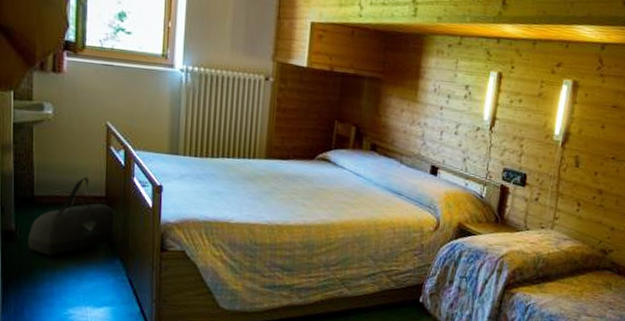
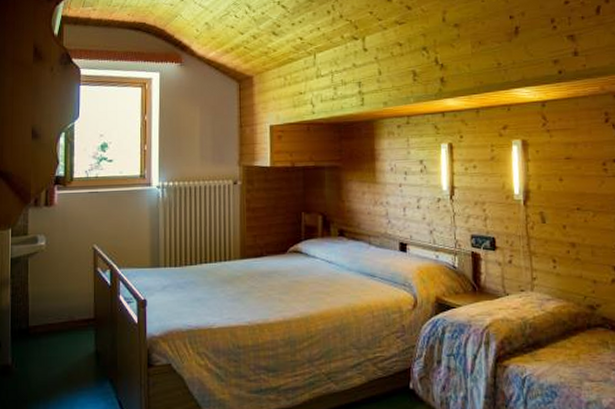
duffel bag: present [28,176,116,257] -> none [23,301,104,387]

